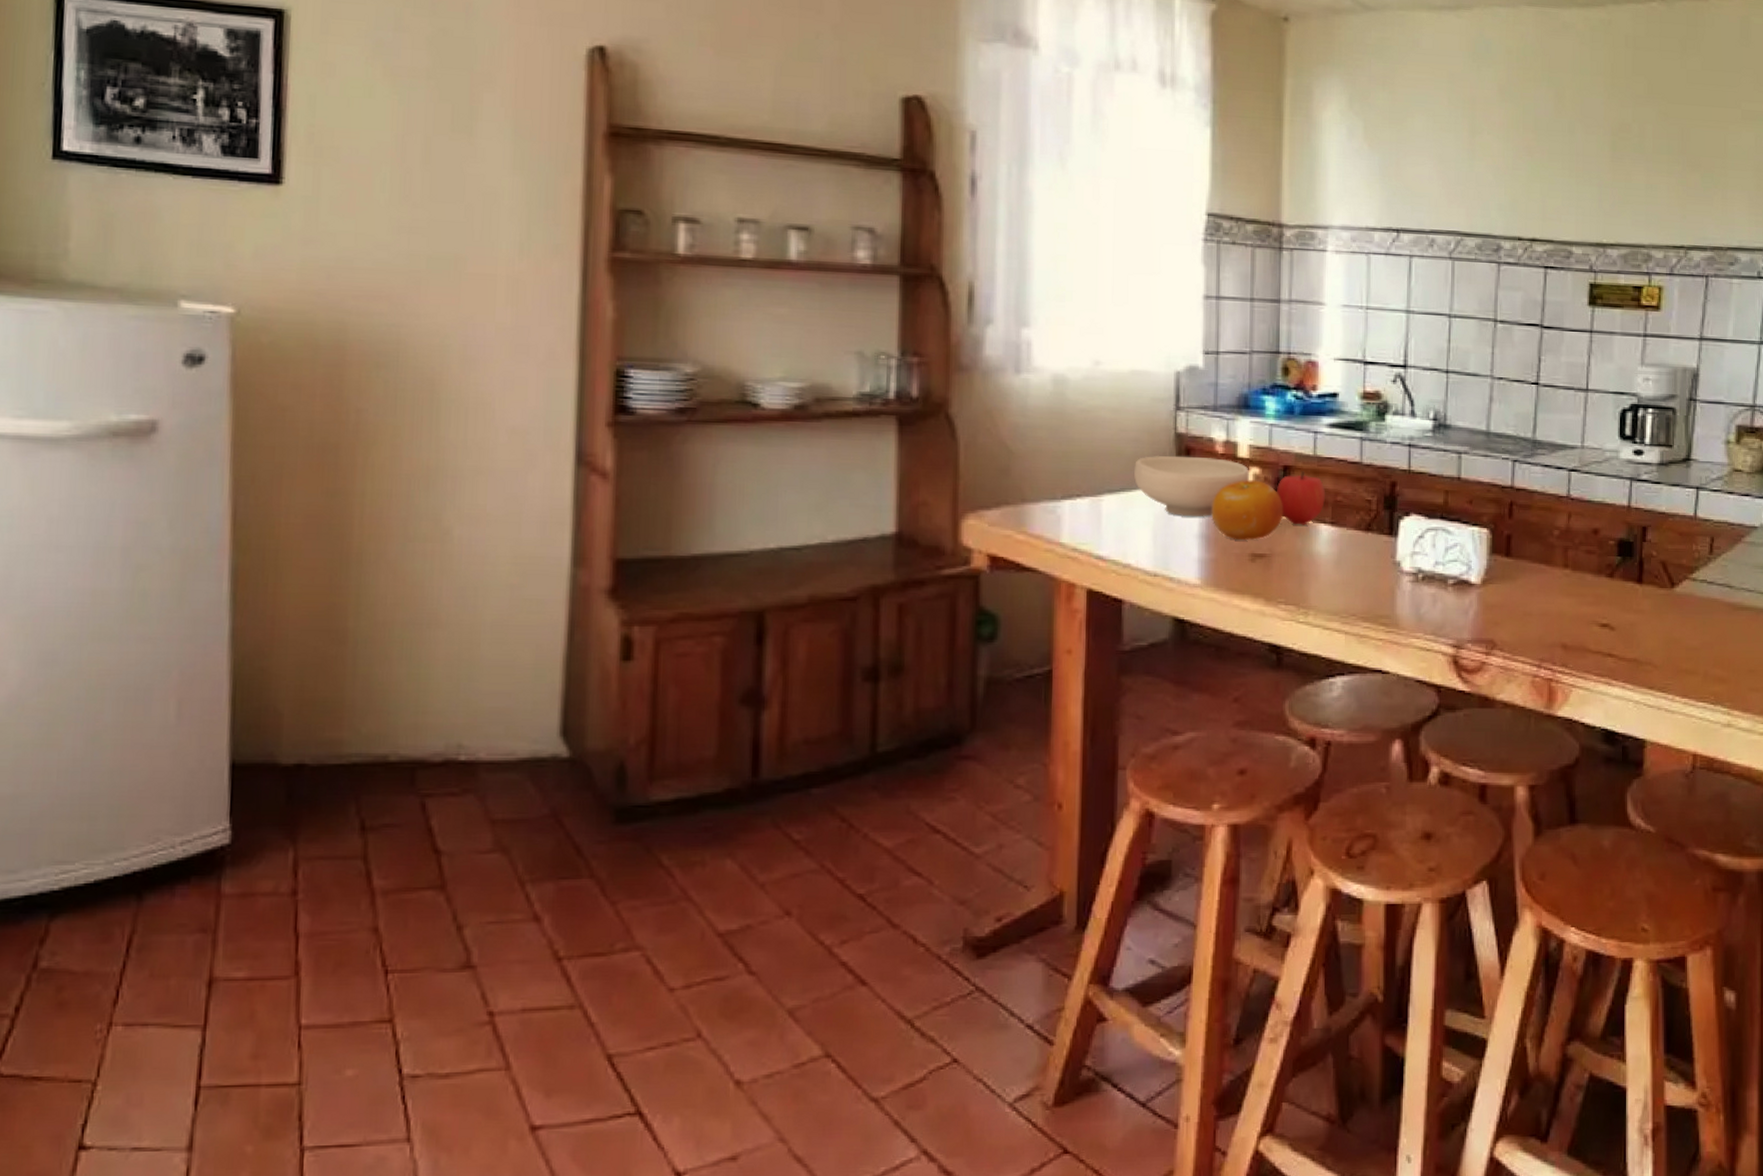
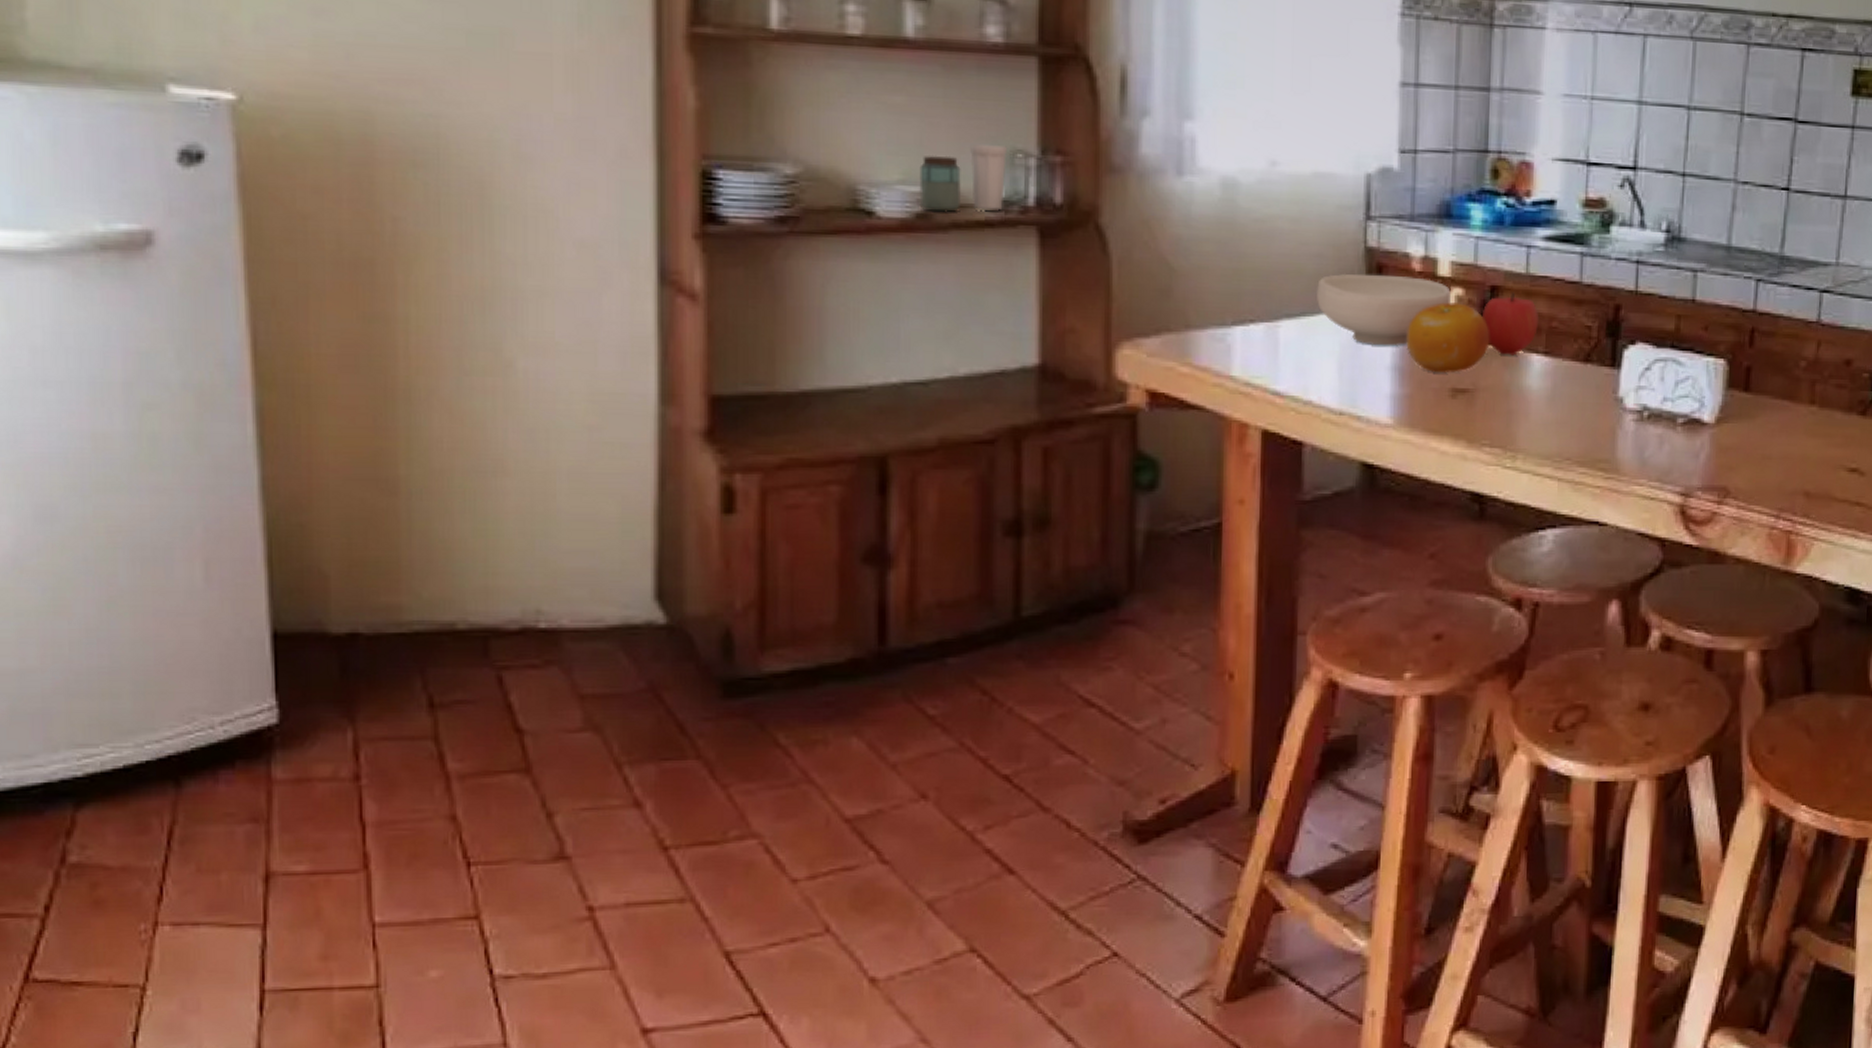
peanut butter: none [797,356,833,405] -> present [919,155,961,213]
cup: none [841,347,872,402] -> present [970,143,1007,209]

